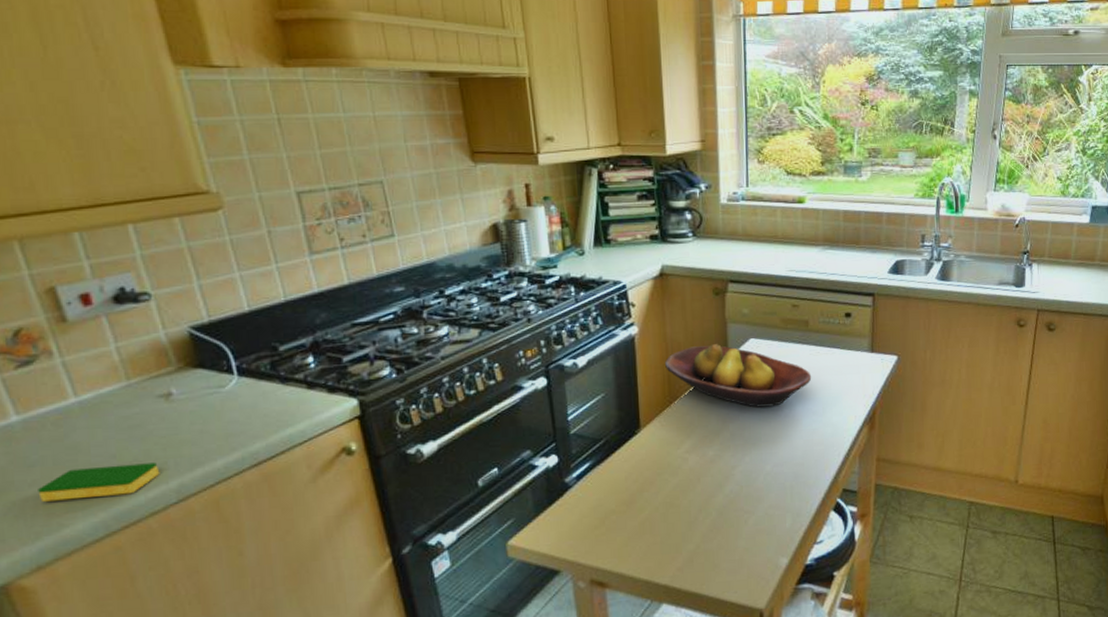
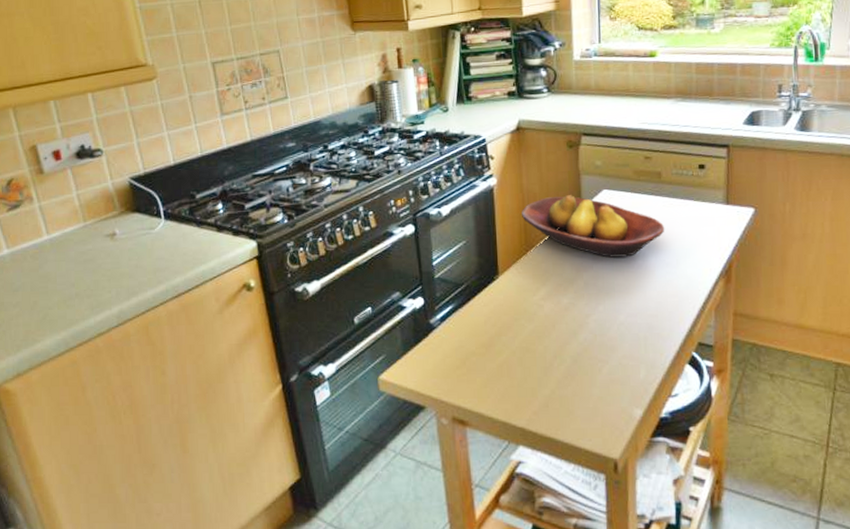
dish sponge: present [38,462,160,502] -> none [20,291,106,320]

